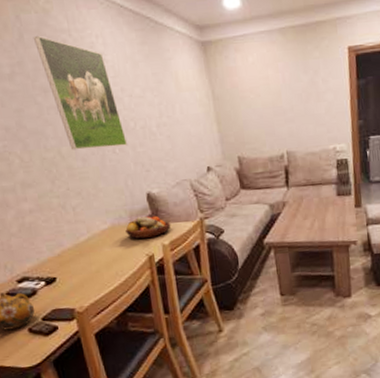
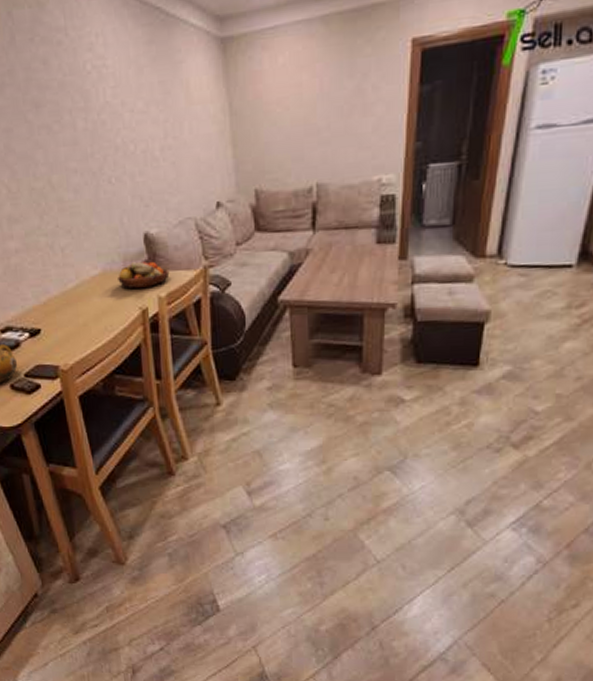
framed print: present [33,35,127,150] -> none [25,36,125,179]

